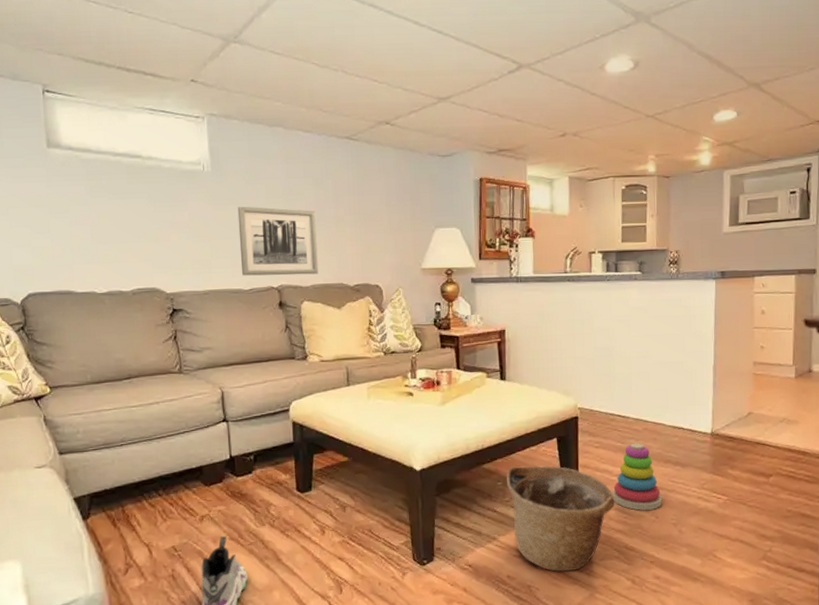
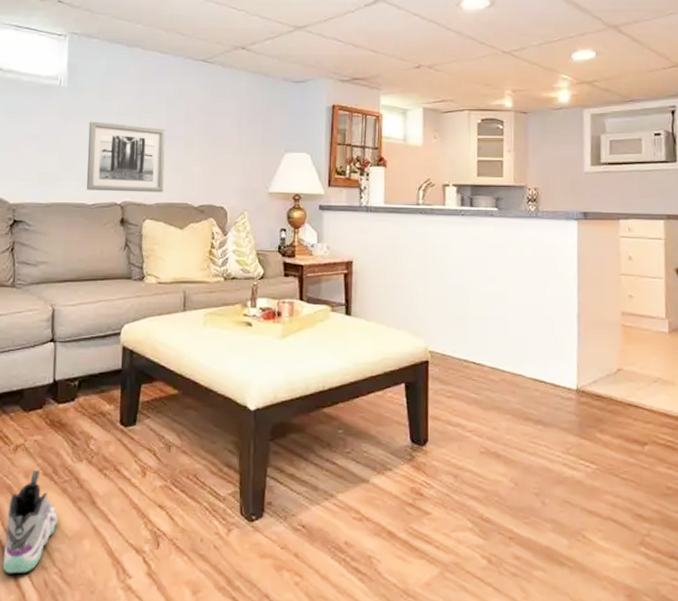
basket: present [507,466,615,572] -> none [349,413,468,541]
stacking toy: present [612,443,663,511] -> none [465,395,523,475]

